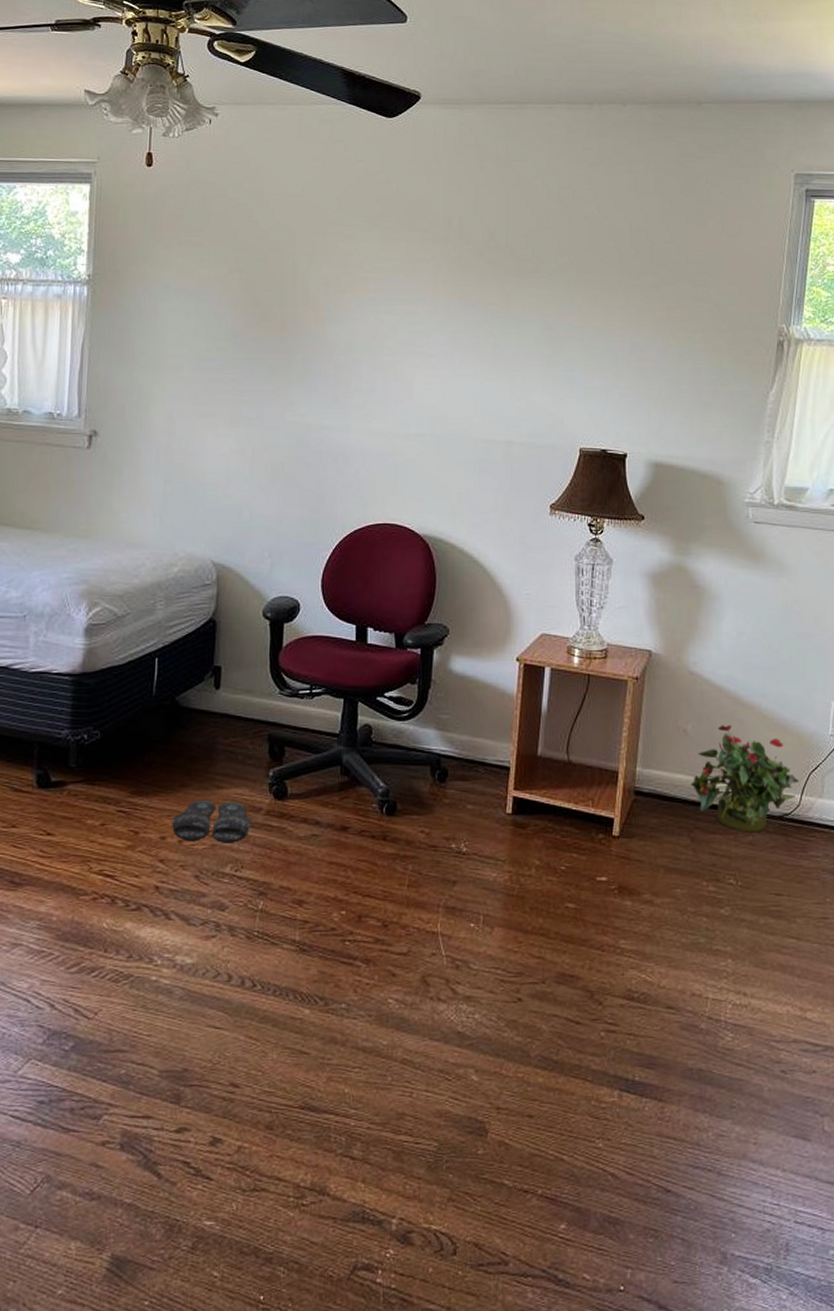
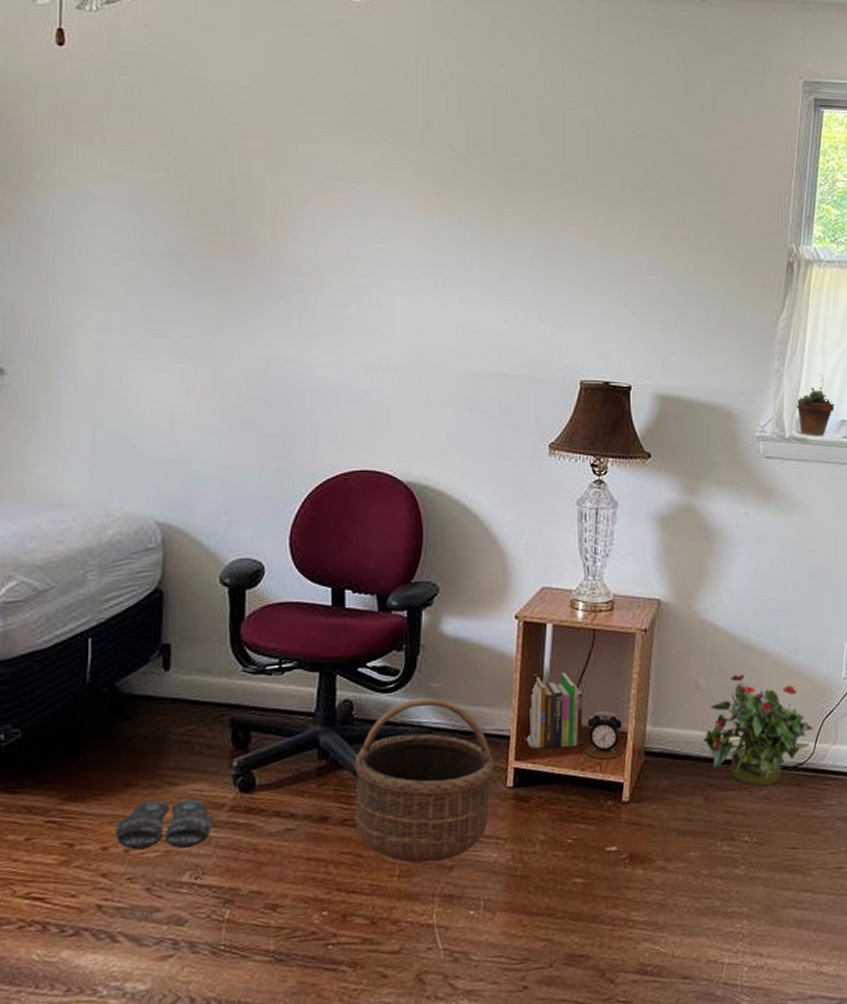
basket: none [371,727,495,876] -> present [354,697,494,863]
books: none [523,712,578,782] -> present [524,672,583,749]
alarm clock: none [578,751,615,795] -> present [584,711,624,760]
succulent plant: none [784,445,824,504] -> present [795,373,835,437]

